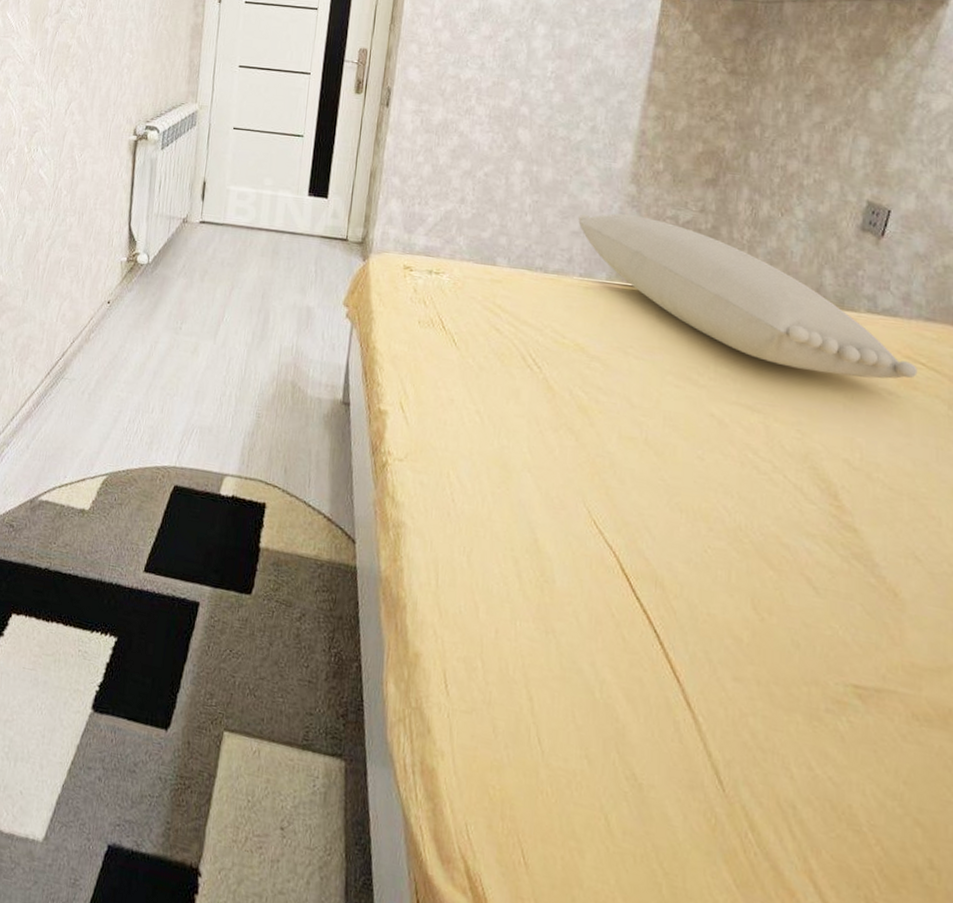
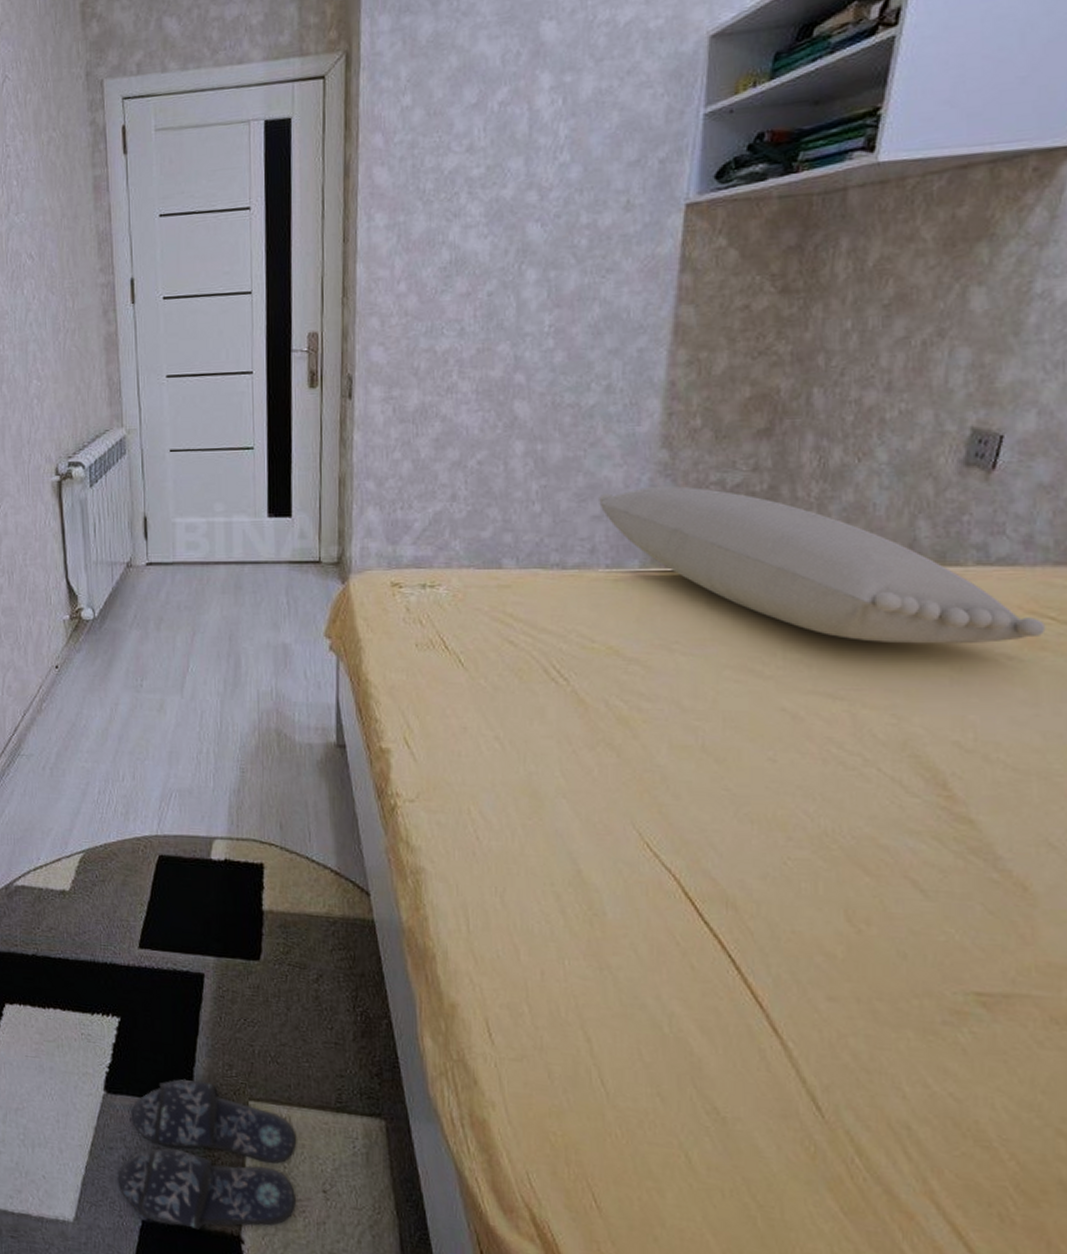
slippers: none [91,704,263,861] -> present [119,1078,296,1229]

